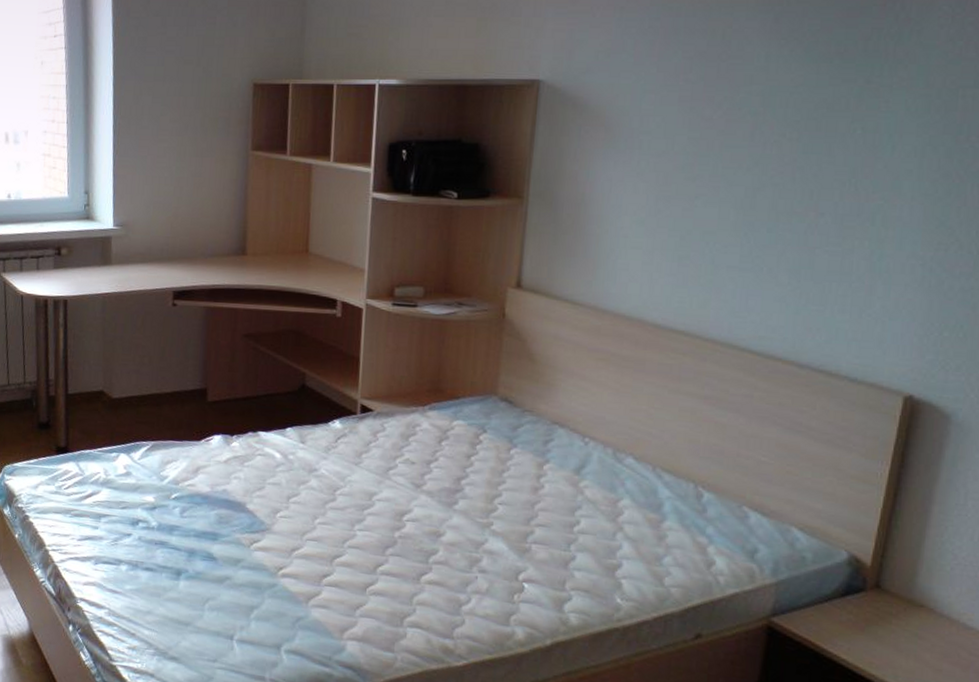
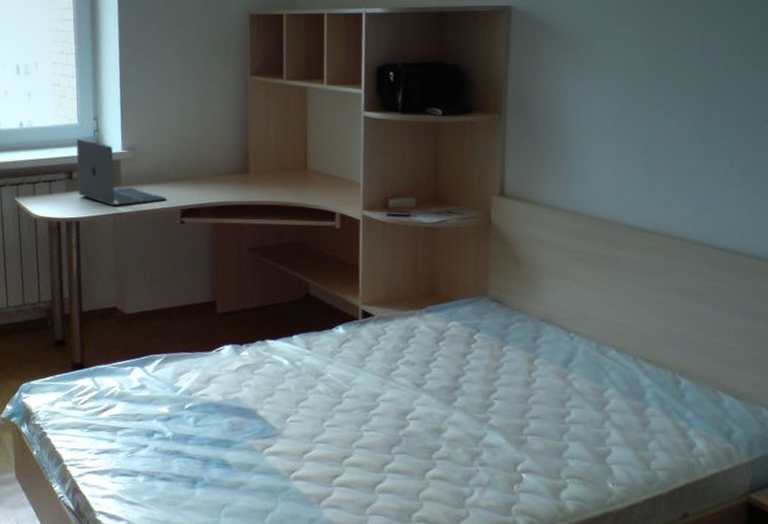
laptop: none [65,213,159,286] -> present [76,138,167,207]

